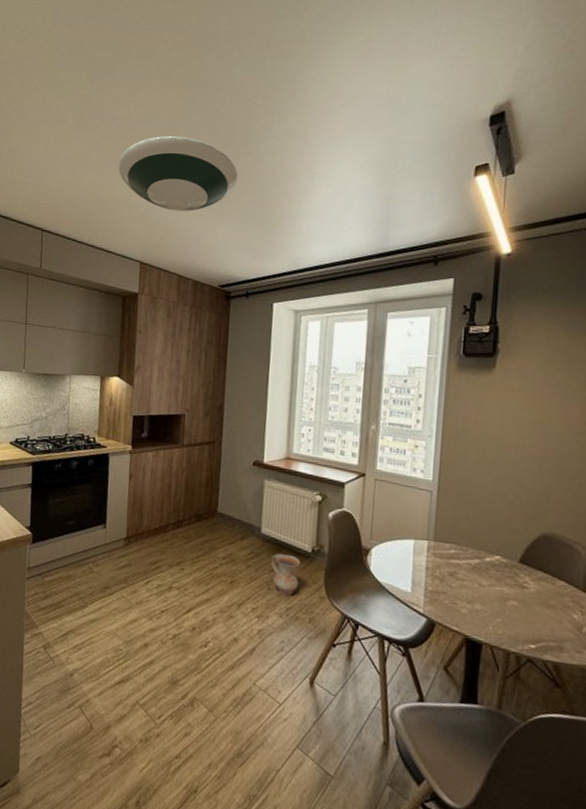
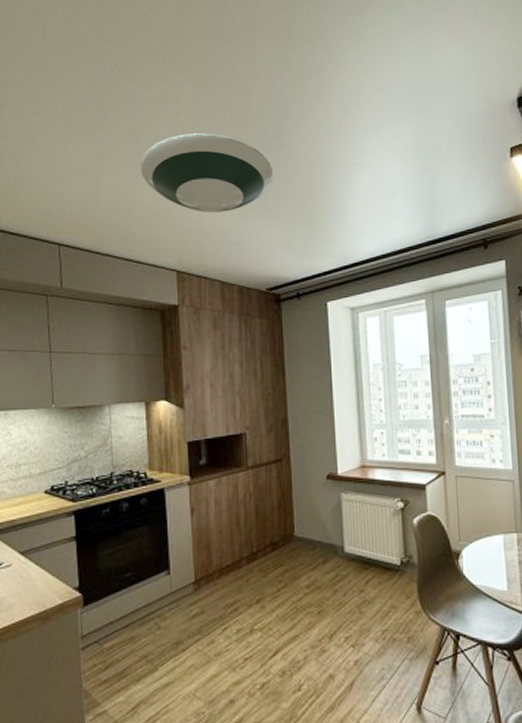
ceramic jug: present [270,554,301,596] -> none [358,572,391,617]

